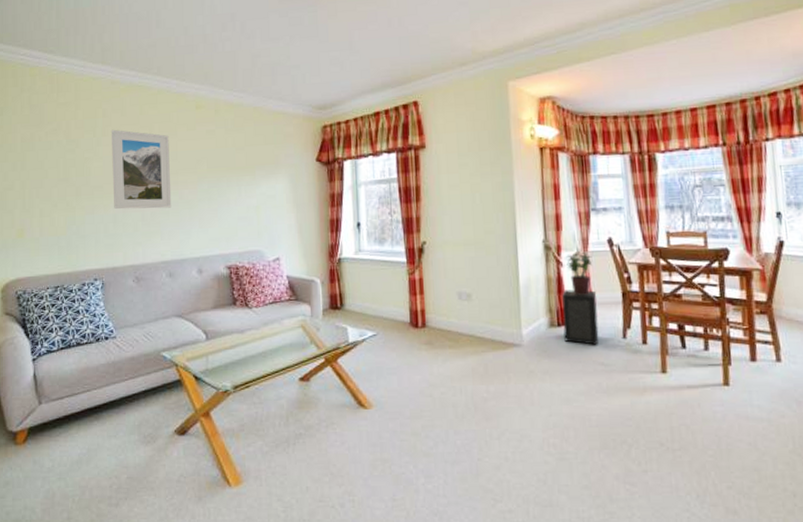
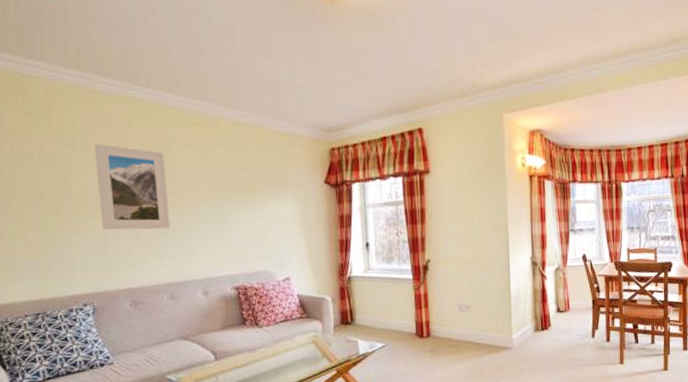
speaker: present [562,290,599,345] -> none [545,299,574,345]
potted plant: present [566,252,592,295] -> none [549,267,570,303]

